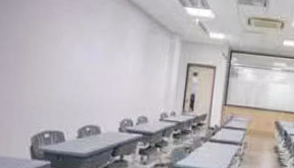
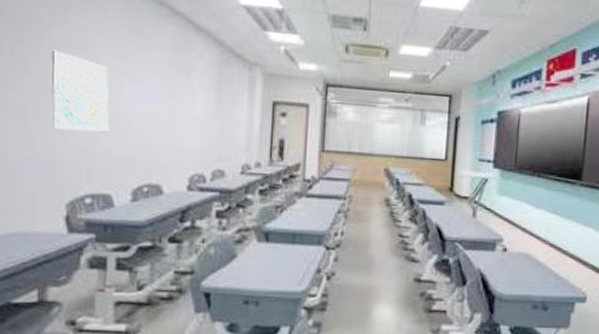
world map: none [25,20,66,85] -> present [51,49,110,133]

